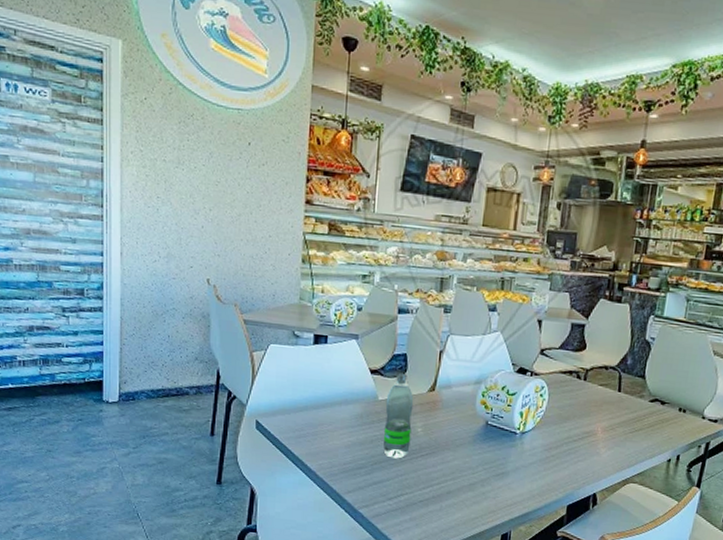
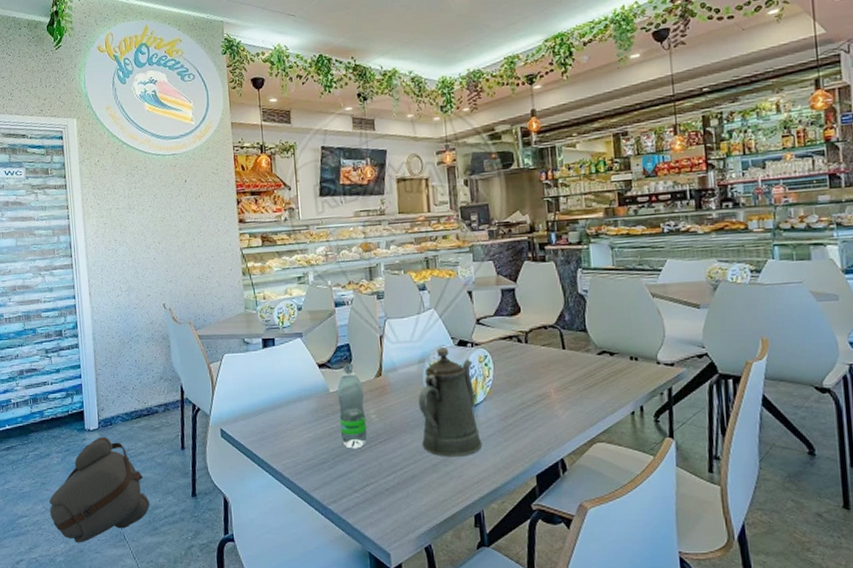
backpack: none [55,410,169,516] -> present [49,436,149,543]
coffee pot: none [463,371,529,480] -> present [418,346,483,457]

